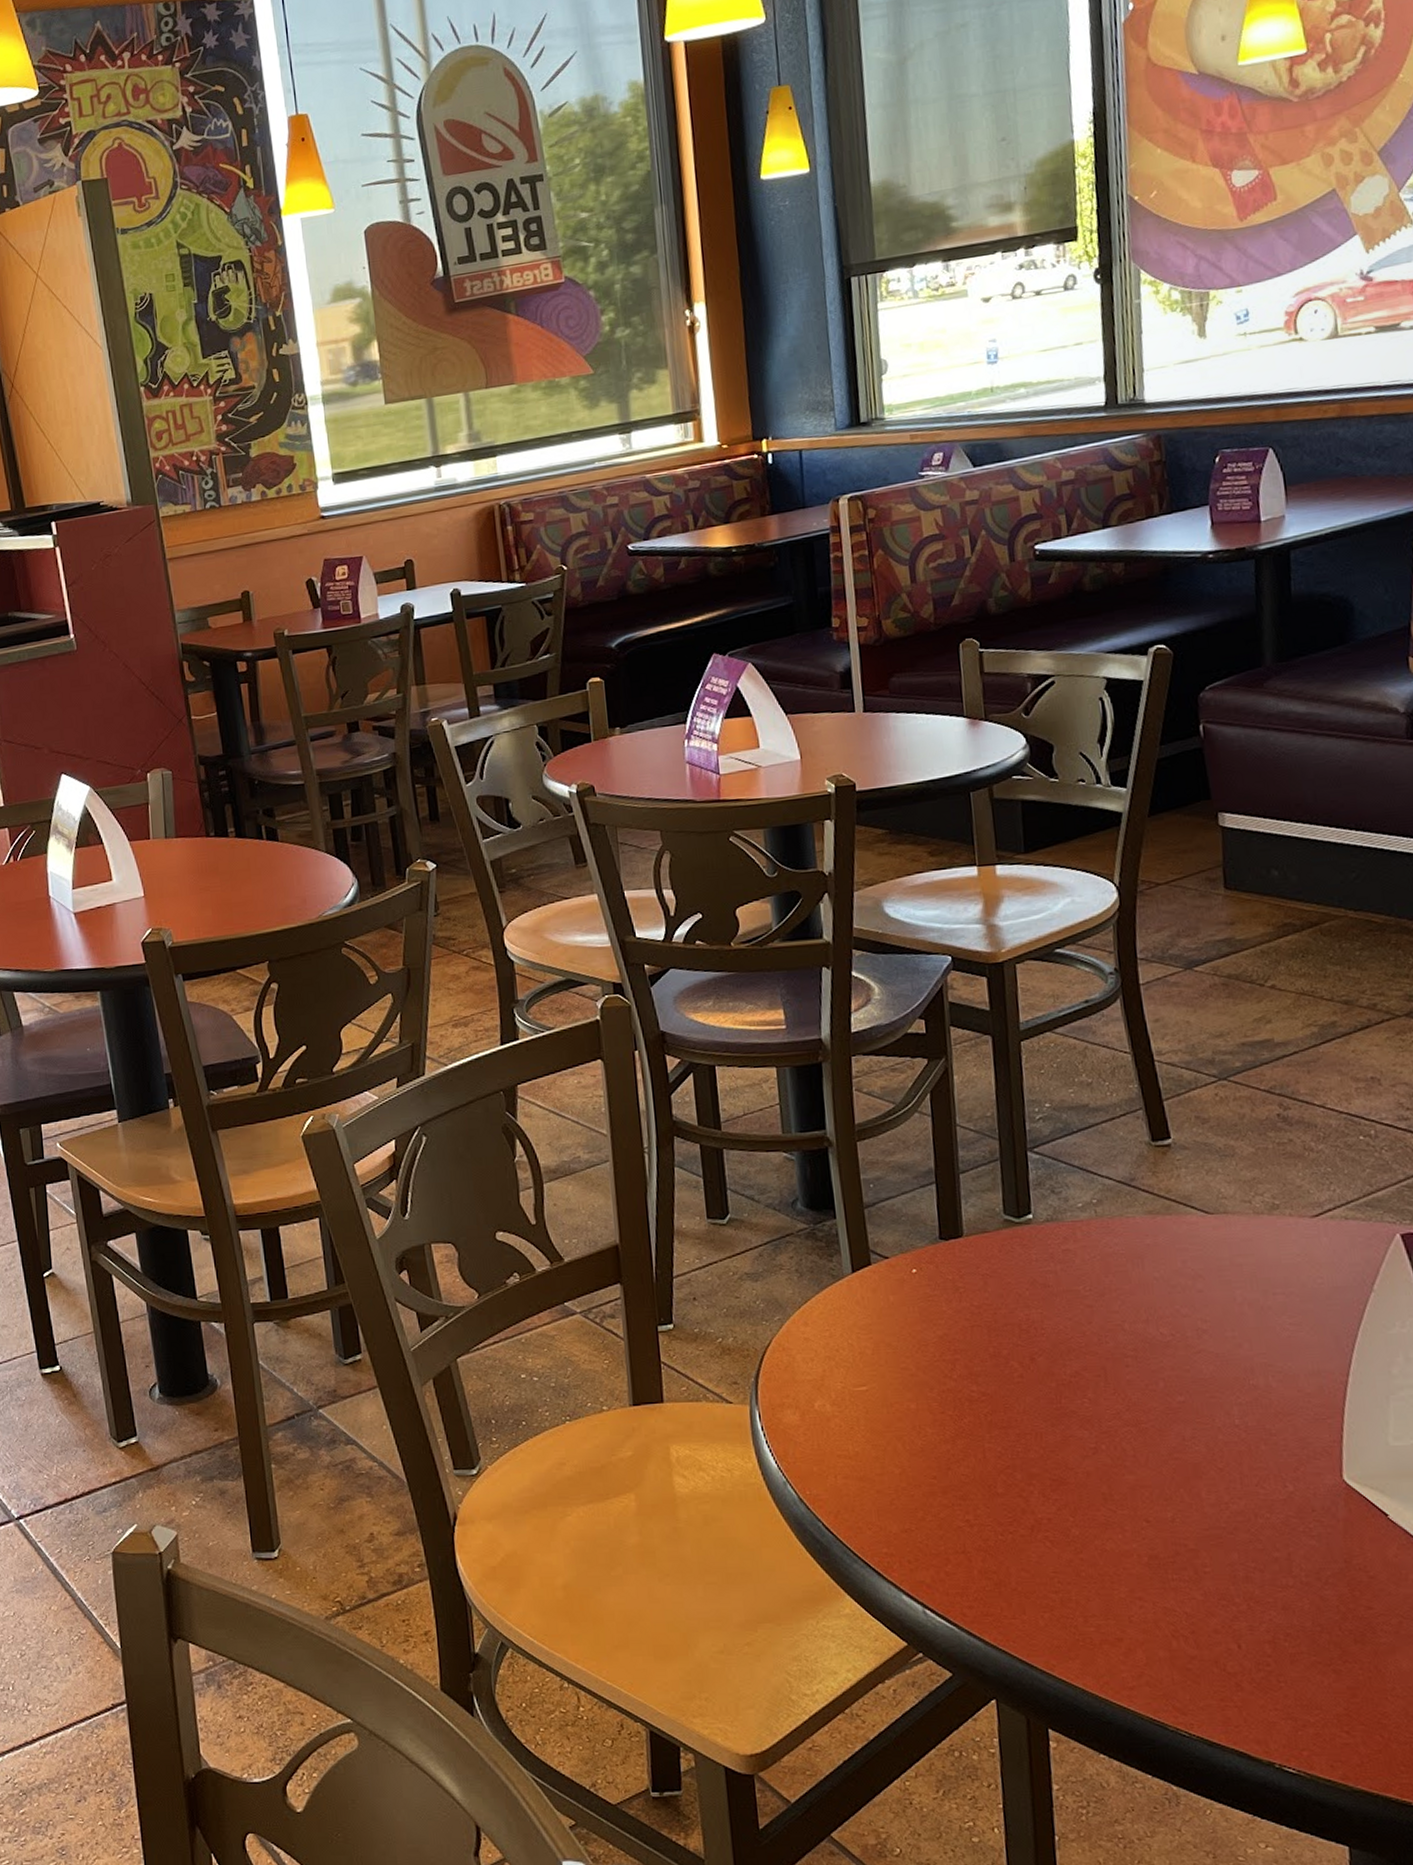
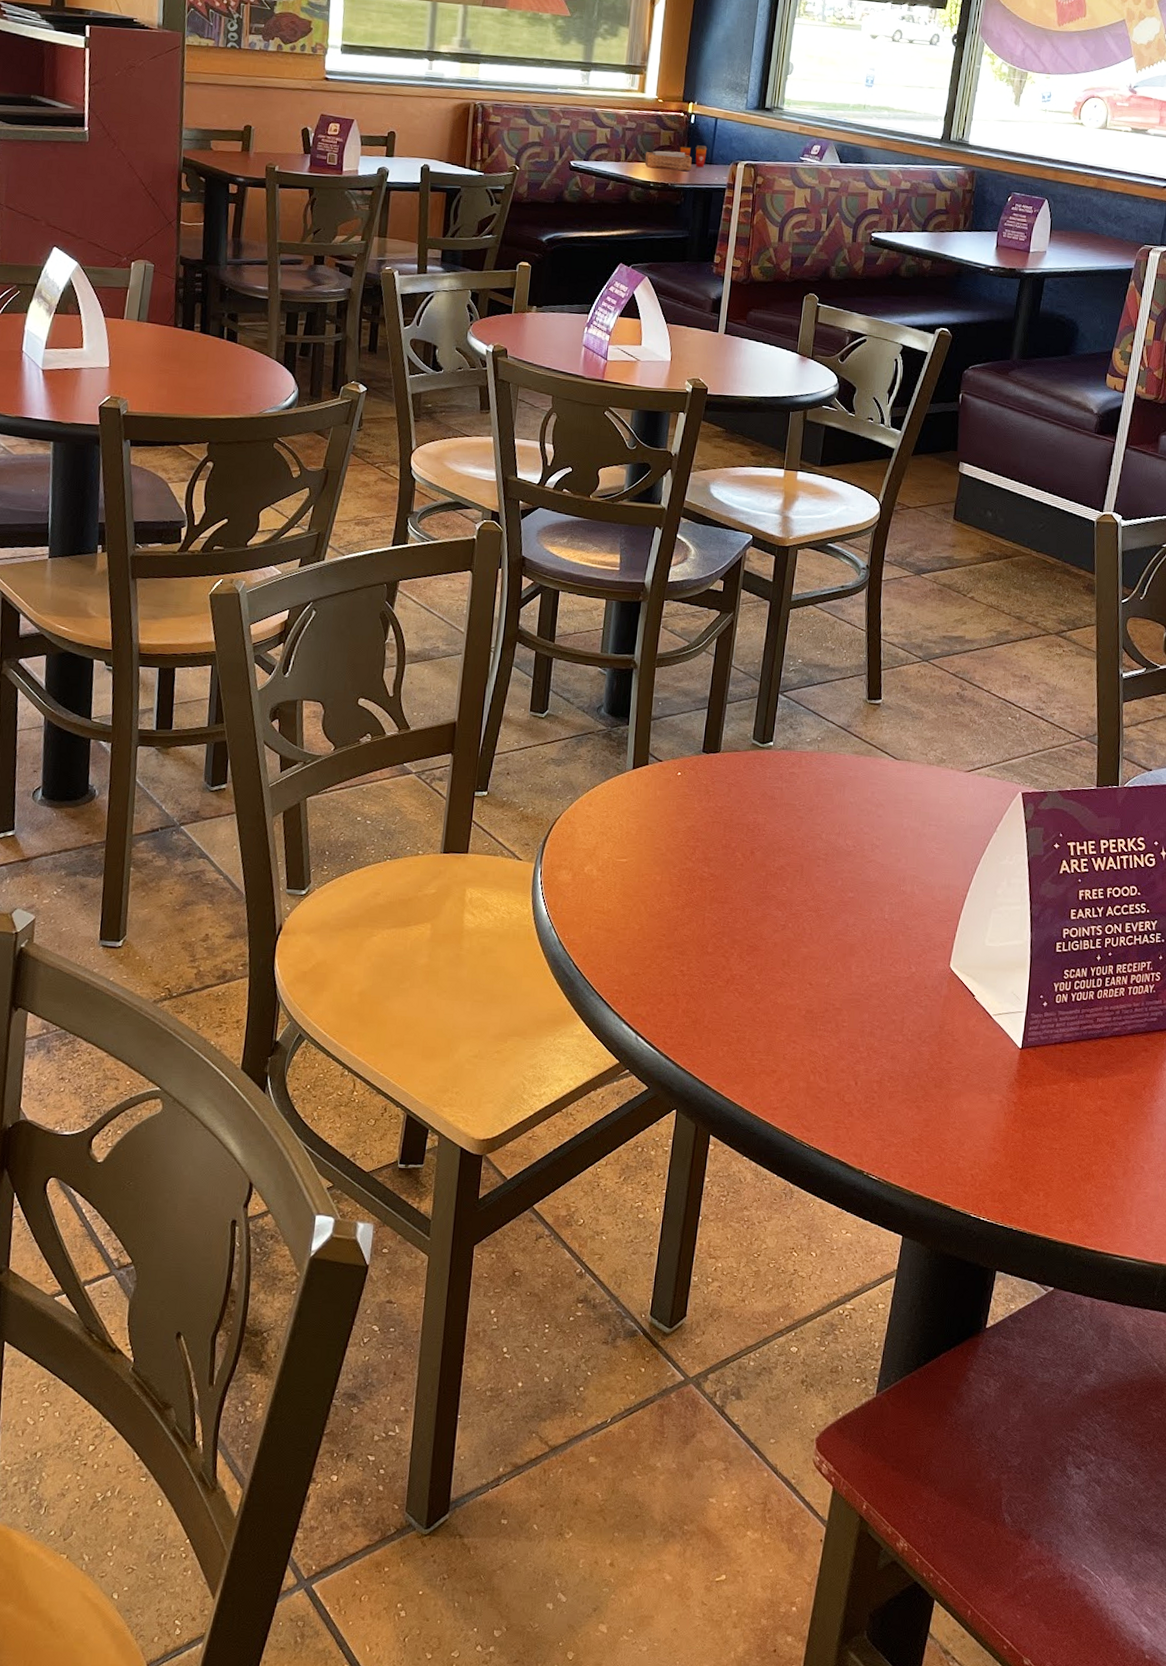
napkin holder: none [718,502,780,531] -> present [644,151,692,171]
beverage cup: none [760,487,797,516] -> present [679,145,708,168]

